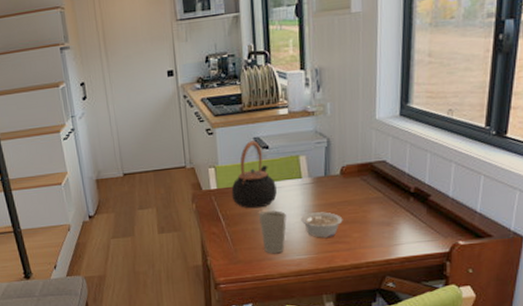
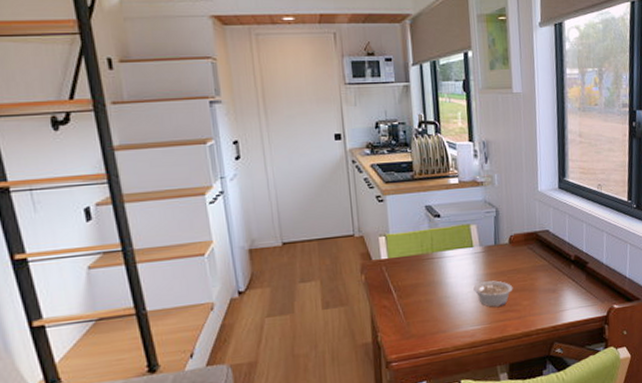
teapot: present [231,140,277,209] -> none [403,209,449,279]
cup: present [259,210,287,254] -> none [432,280,460,326]

